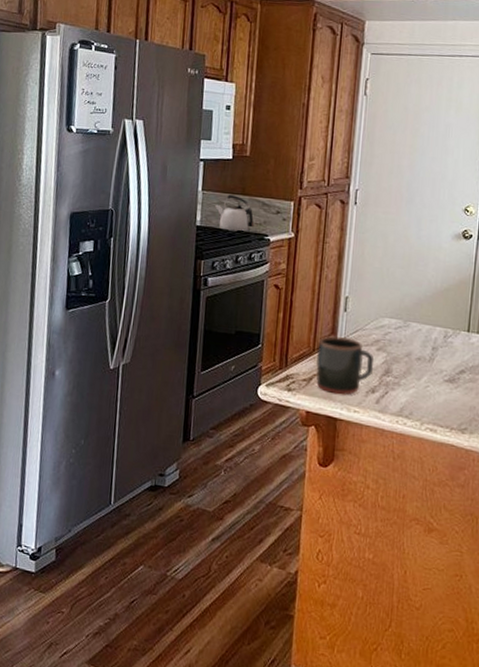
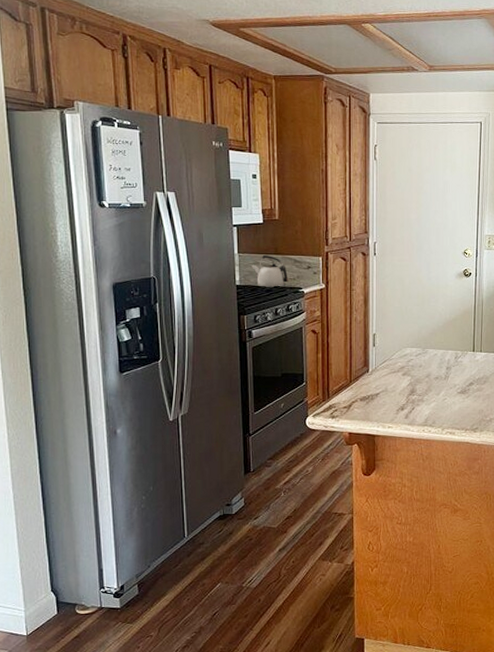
mug: present [315,336,374,395] -> none [353,368,401,415]

